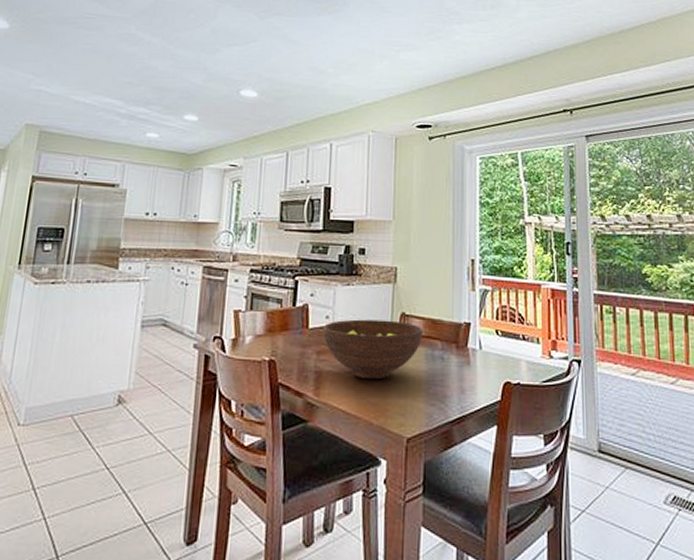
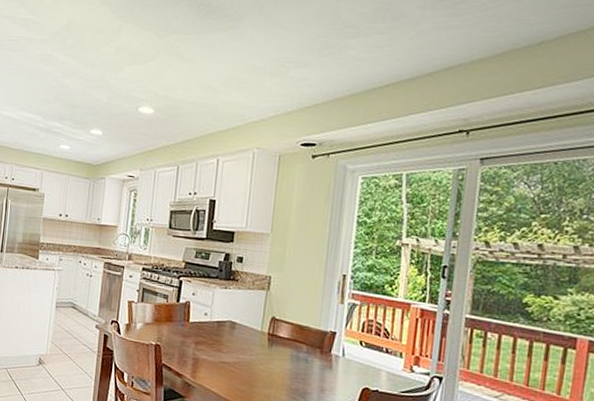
fruit bowl: present [323,319,423,380] -> none [202,318,290,372]

